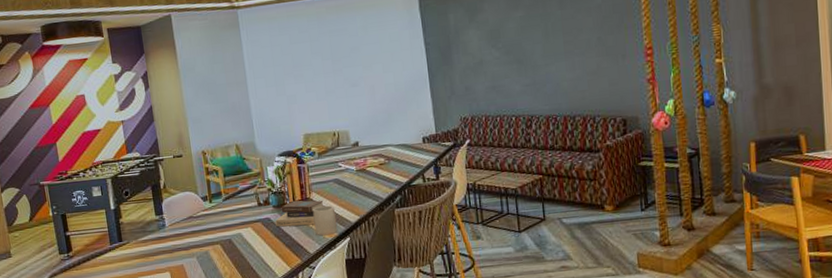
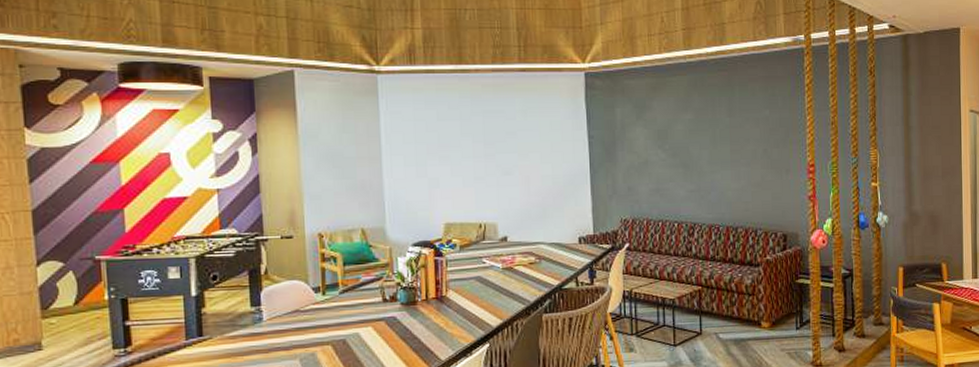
books: present [275,200,325,228] -> none [402,298,464,328]
mug: present [312,205,338,236] -> none [448,305,476,340]

